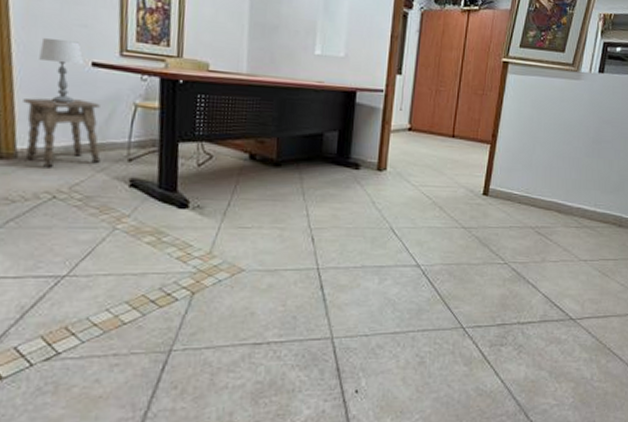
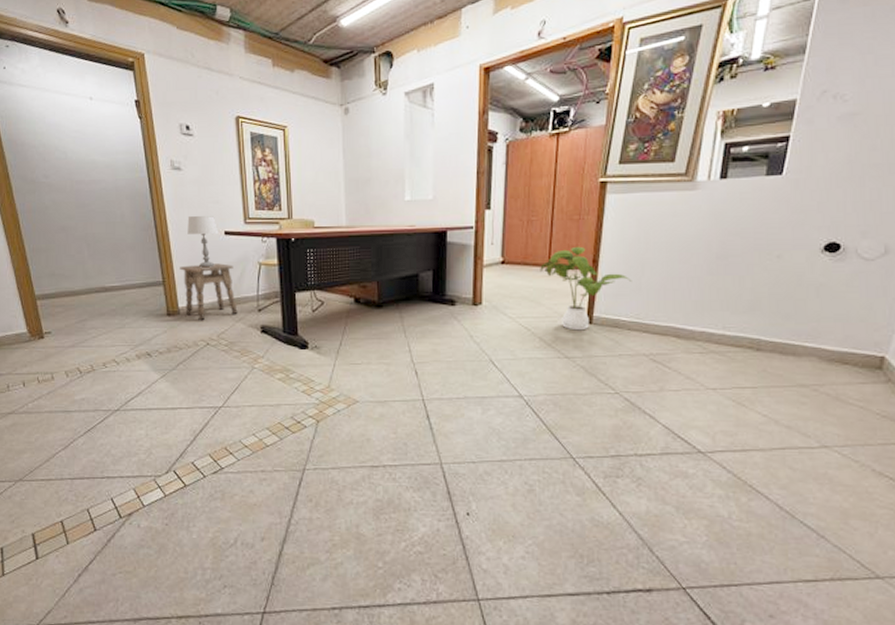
house plant: none [444,120,525,202] -> present [540,246,632,331]

